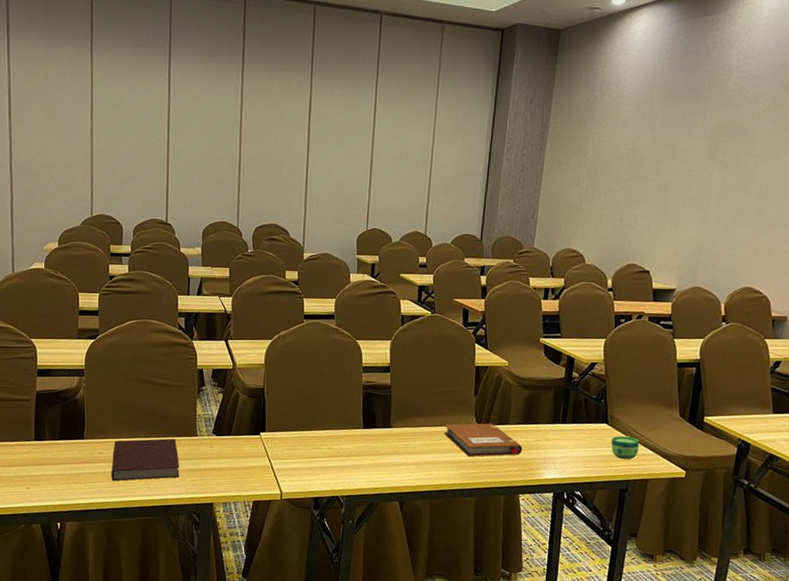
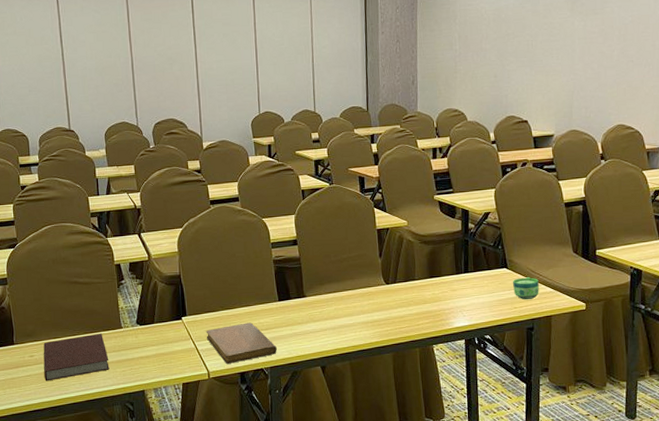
notebook: none [283,446,356,488] -> present [206,322,277,365]
notebook: present [444,423,523,457] -> none [355,281,431,315]

